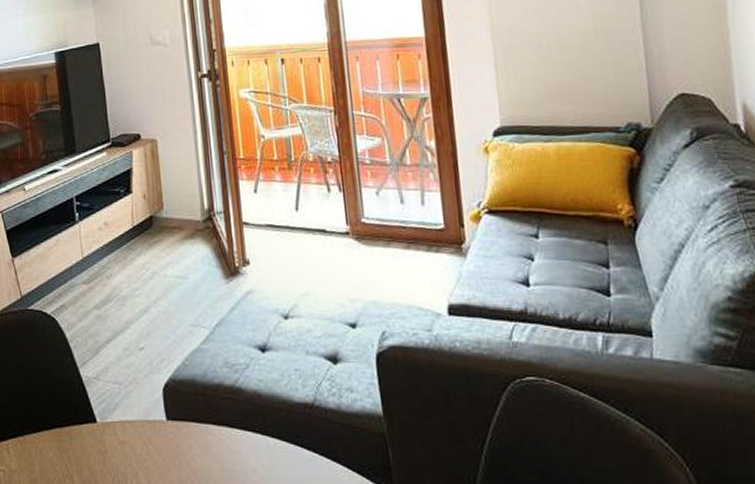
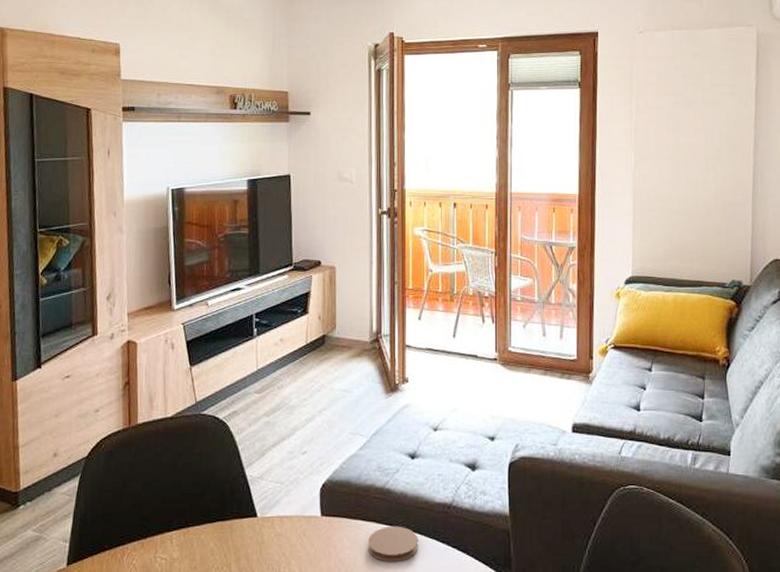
coaster: none [222,430,280,474] -> present [368,526,418,563]

